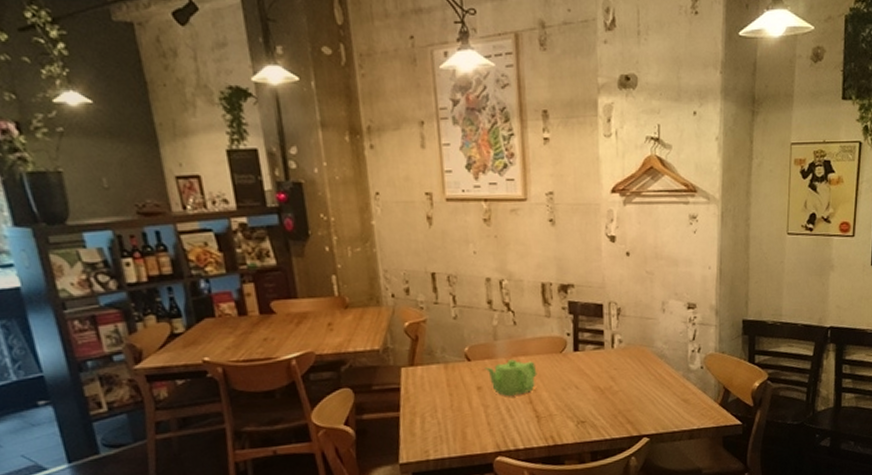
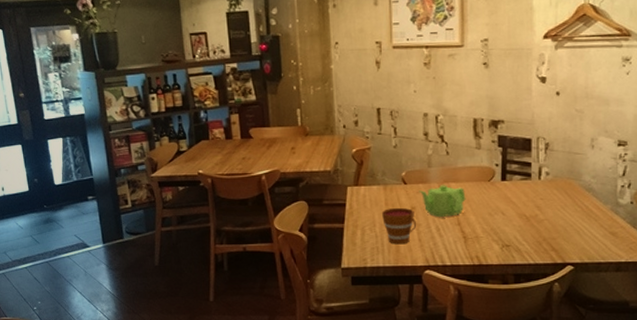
cup: none [443,388,484,431] -> present [381,207,416,245]

